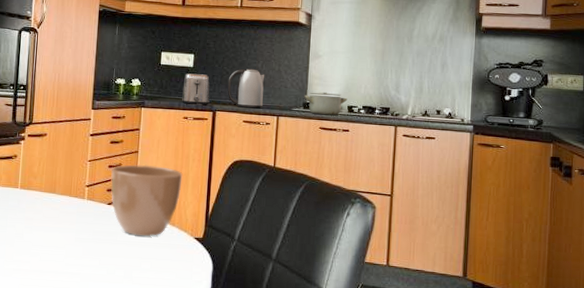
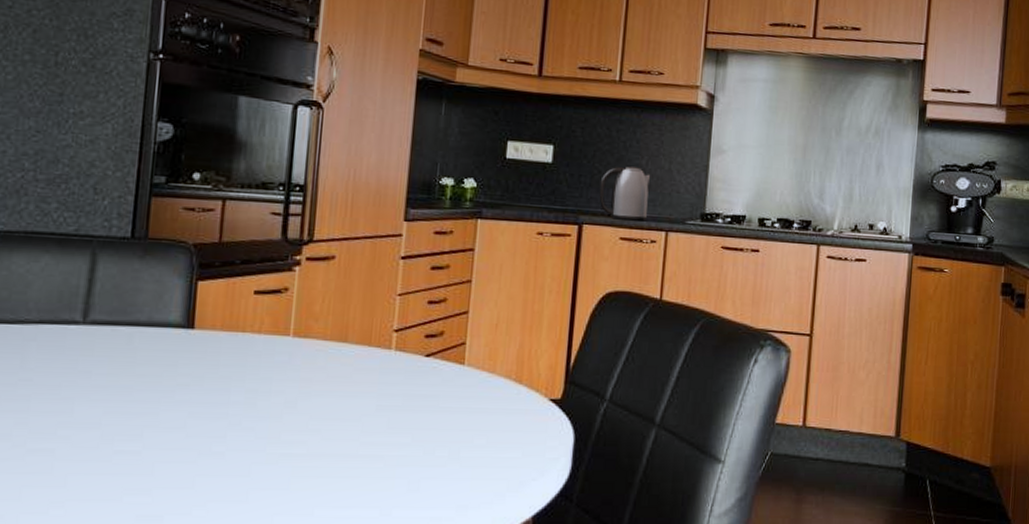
cup: present [110,164,183,237] -> none [429,299,535,400]
toaster: present [182,73,210,106] -> none [535,171,575,218]
saucepan: present [303,92,348,116] -> none [701,199,759,231]

